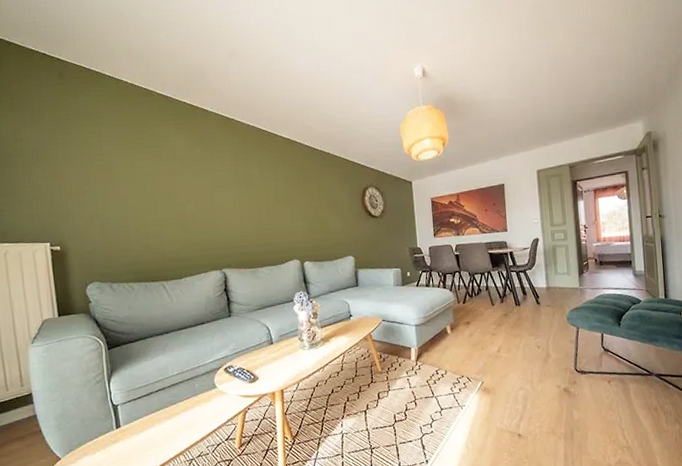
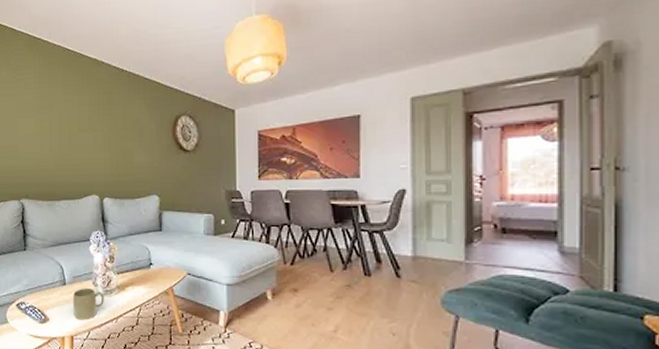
mug: none [280,343,311,375] -> present [72,287,104,321]

